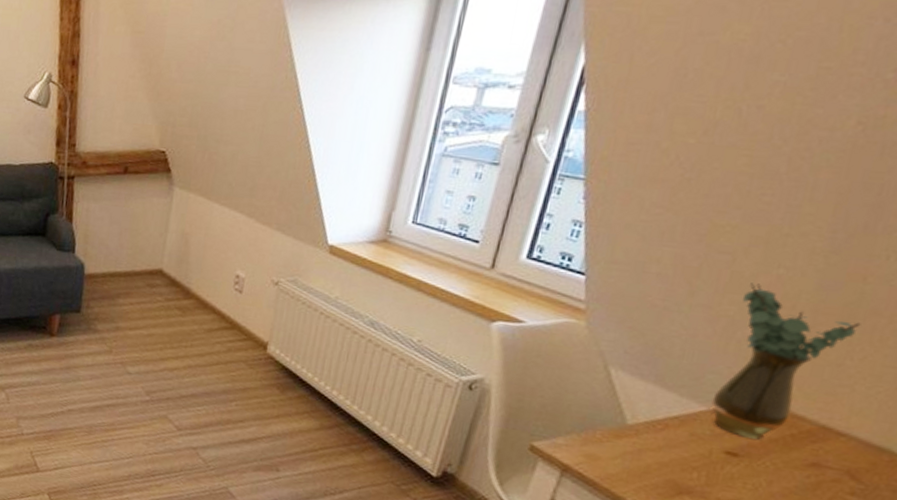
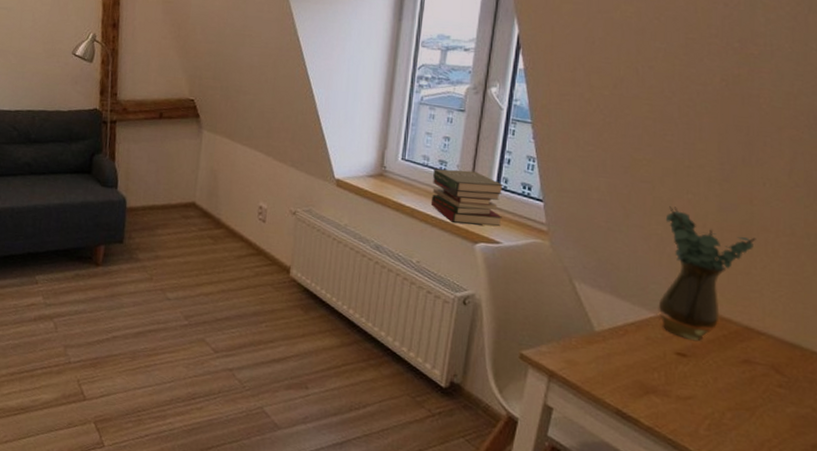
books: none [442,234,537,304] -> present [430,168,504,227]

